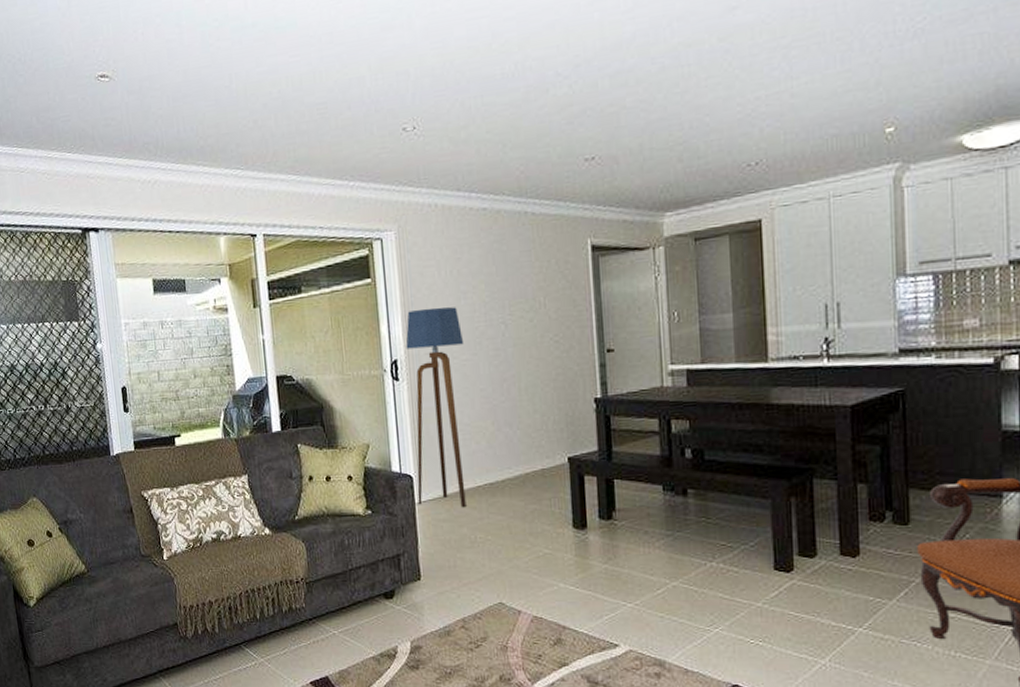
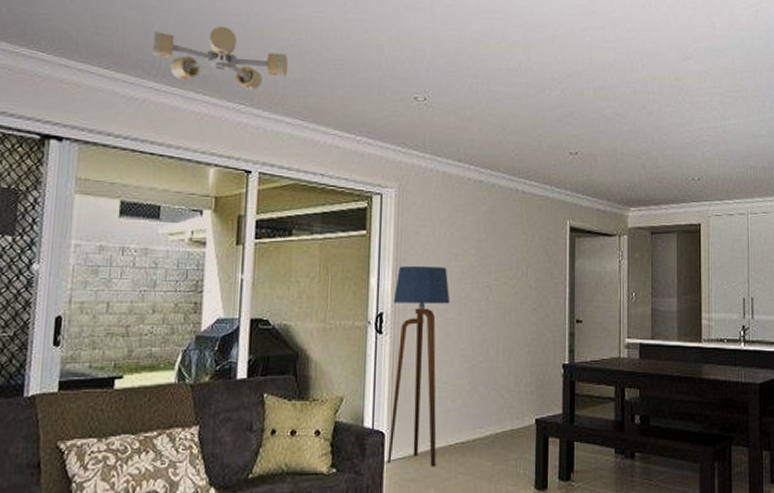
ceiling light: none [152,92,275,155] -> present [152,26,289,91]

